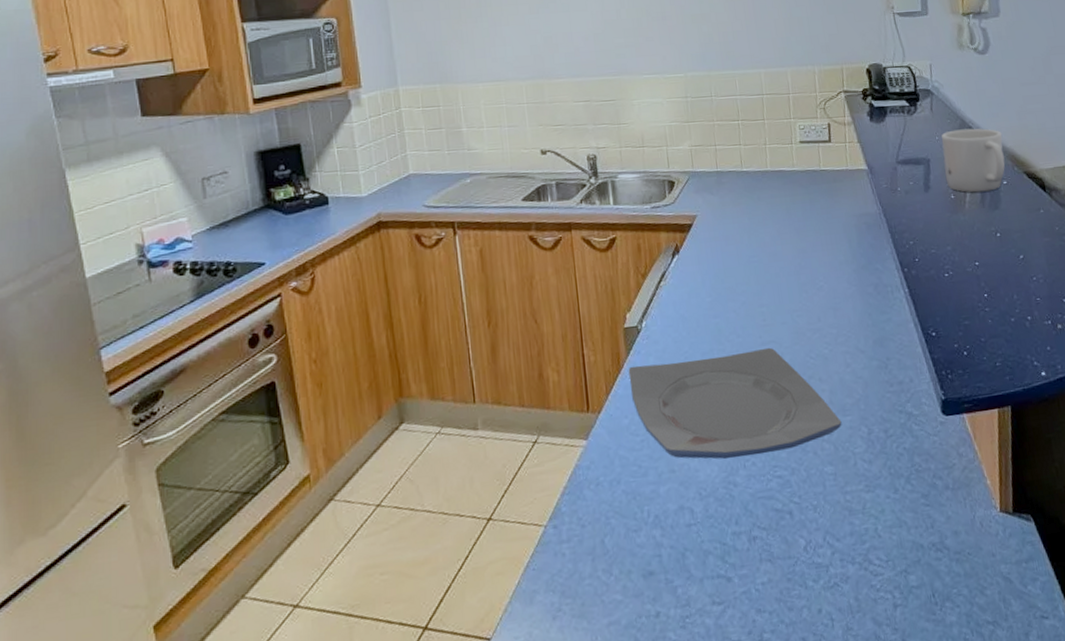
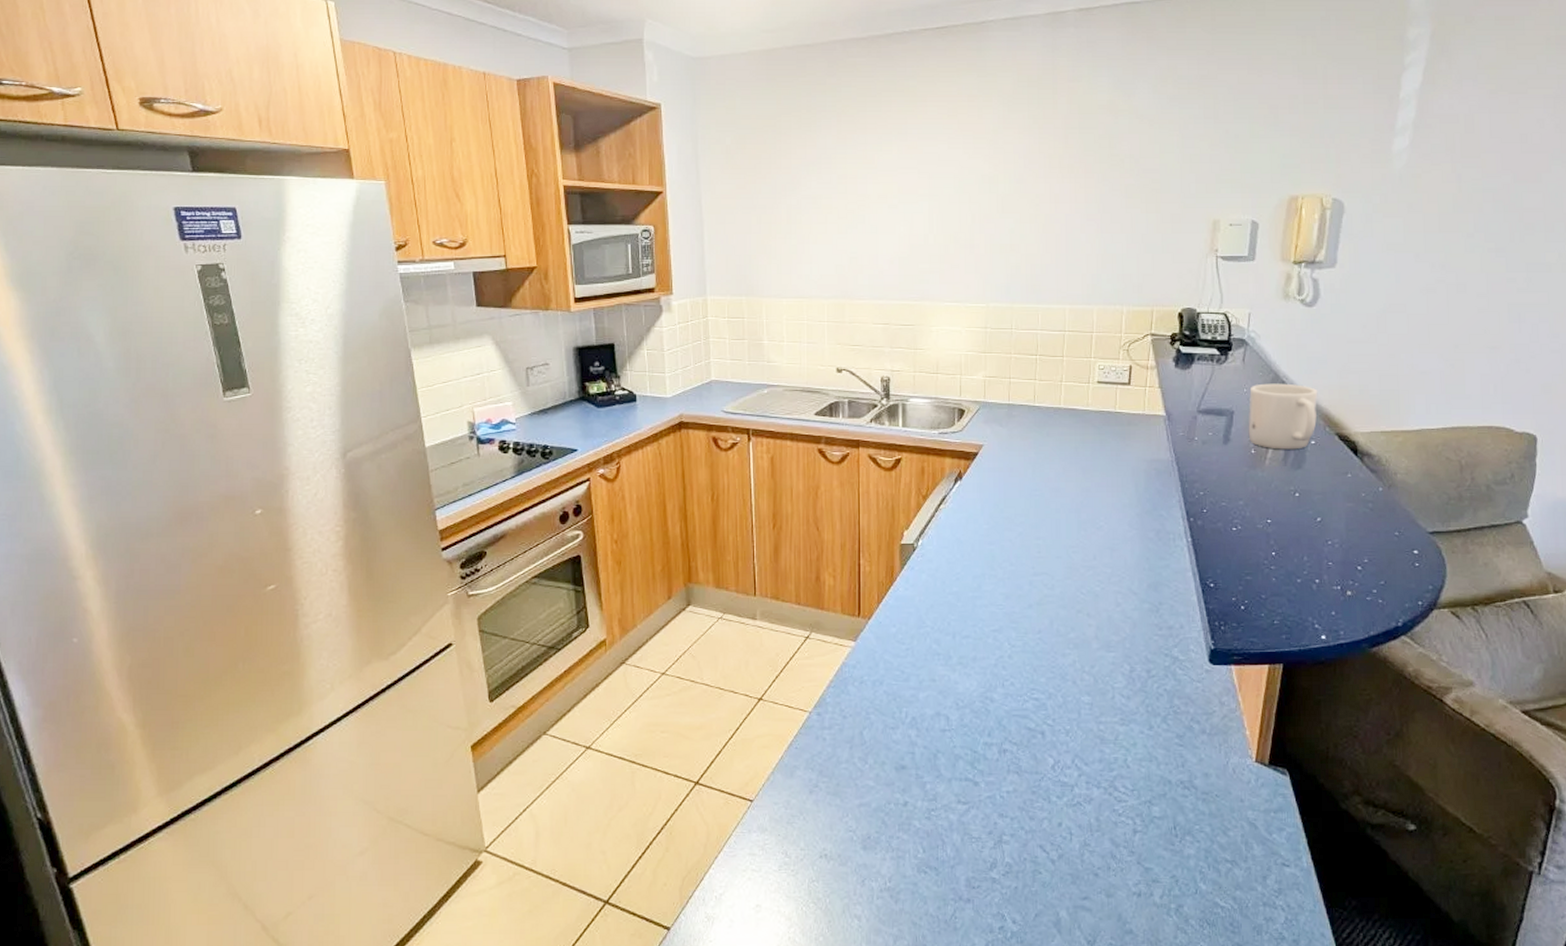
plate: present [628,347,842,459] -> none [900,578,1105,677]

